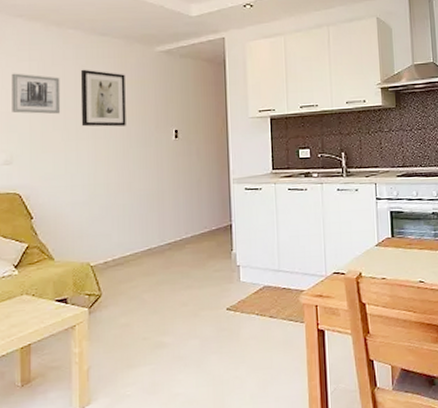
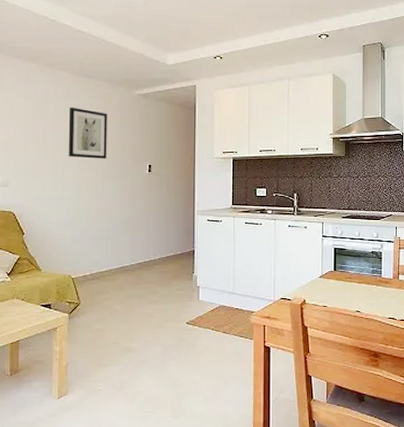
wall art: present [11,73,61,115] -> none [9,107,51,145]

